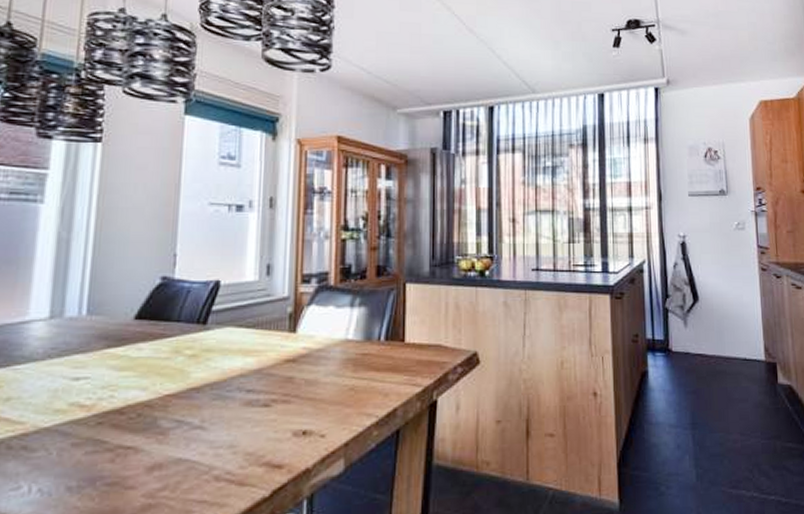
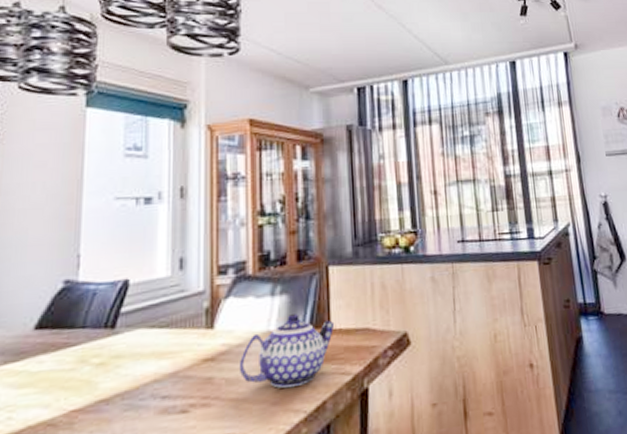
teapot: none [317,326,409,392] -> present [239,314,335,388]

